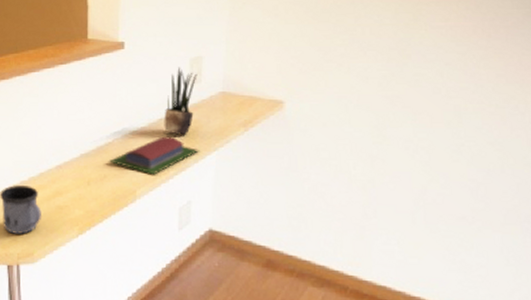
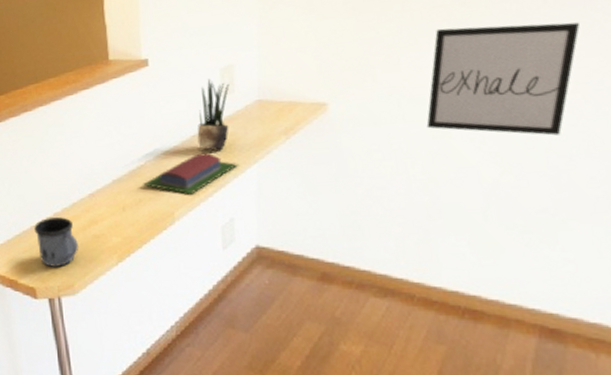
wall art: none [369,44,502,151] -> present [426,22,580,136]

